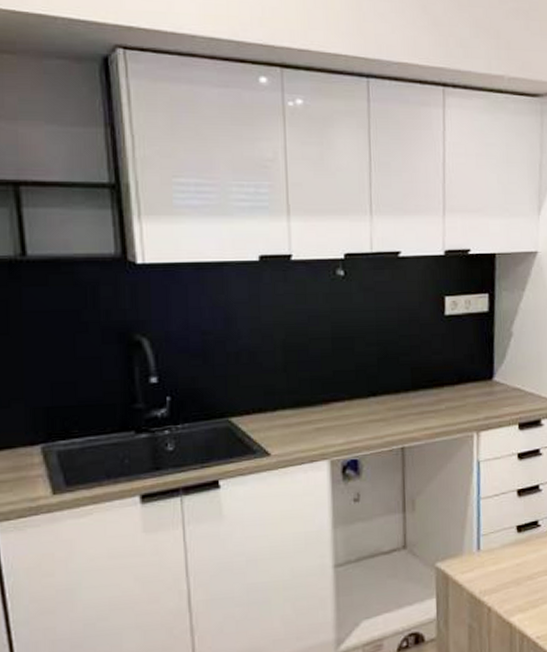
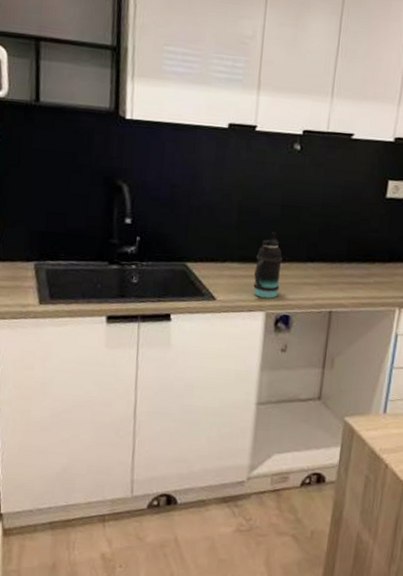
bottle: none [311,368,342,445] -> present [253,231,282,299]

